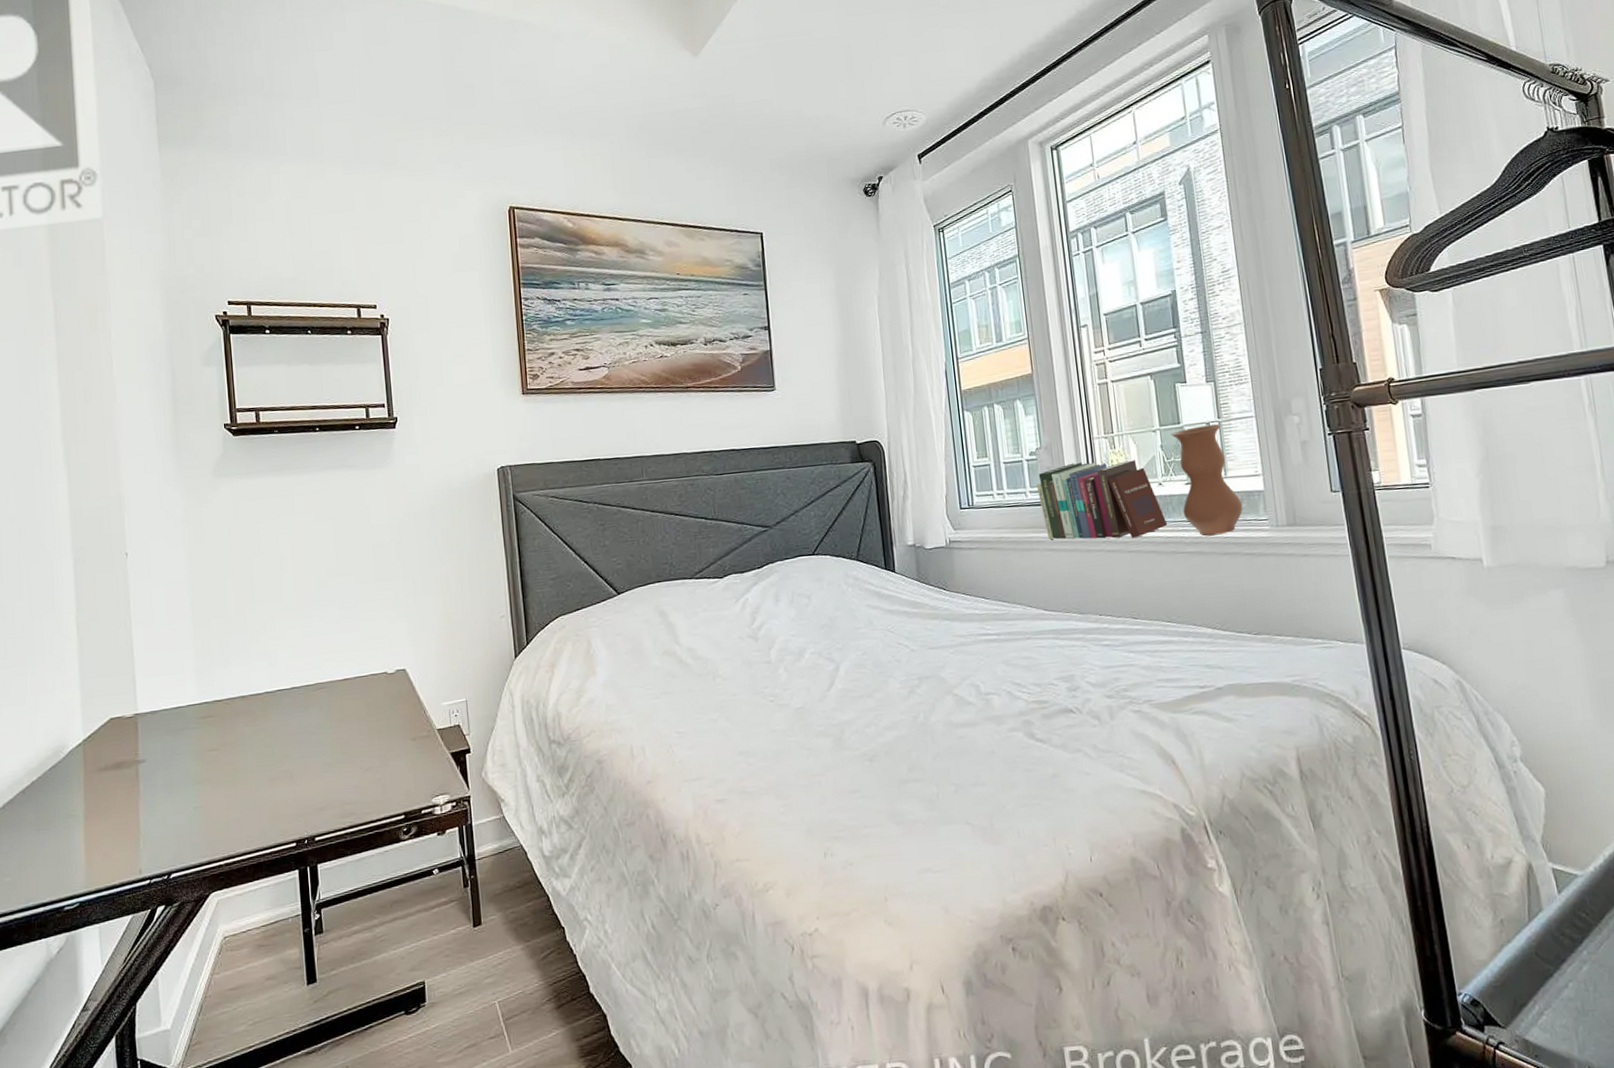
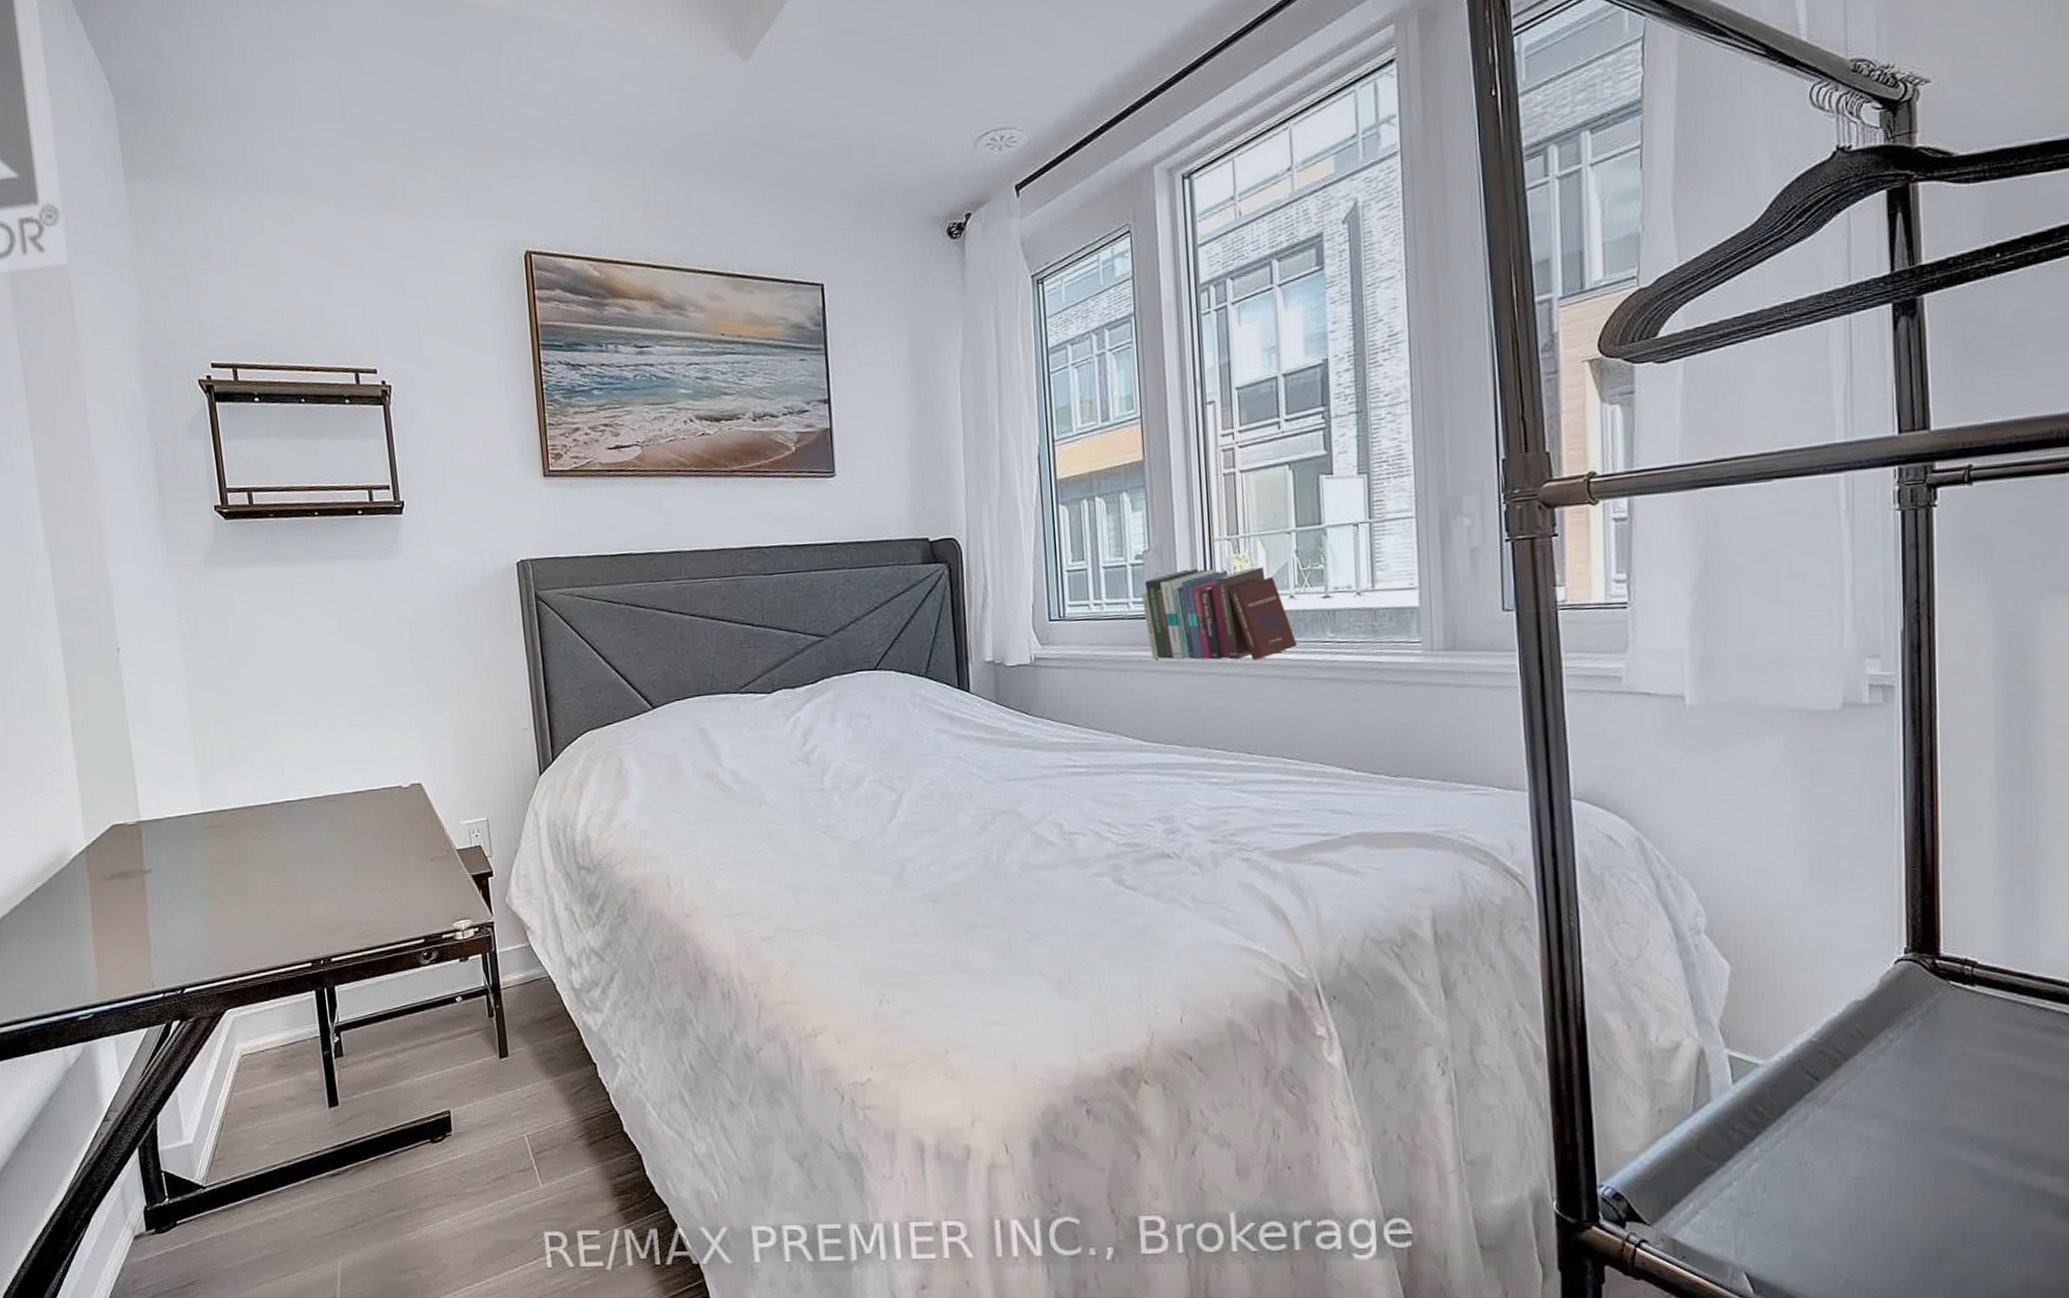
vase: present [1171,423,1243,536] -> none [1309,525,1392,660]

